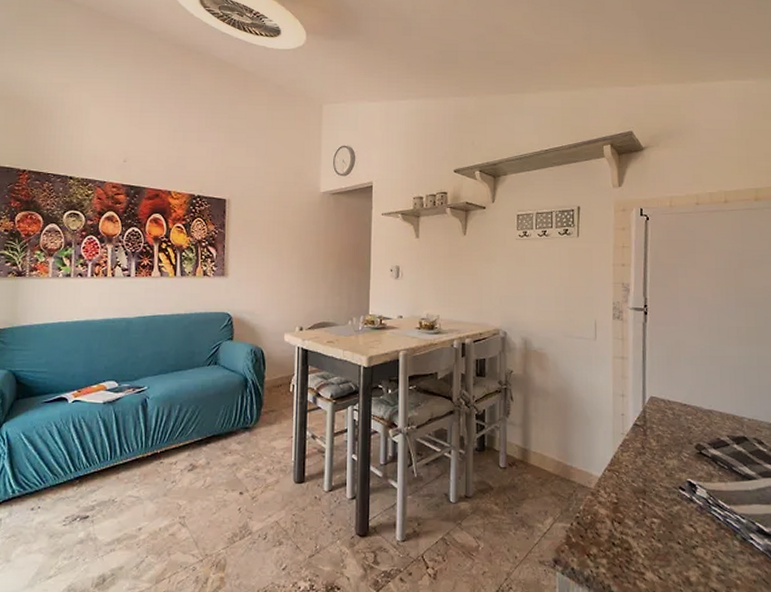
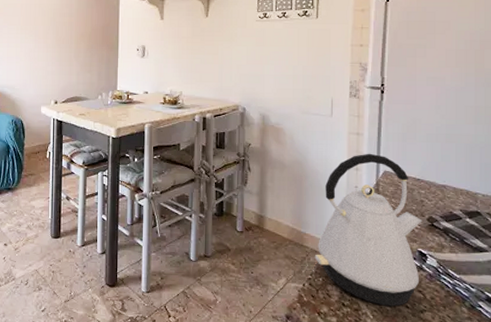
kettle: none [582,378,691,543] -> present [314,153,422,306]

